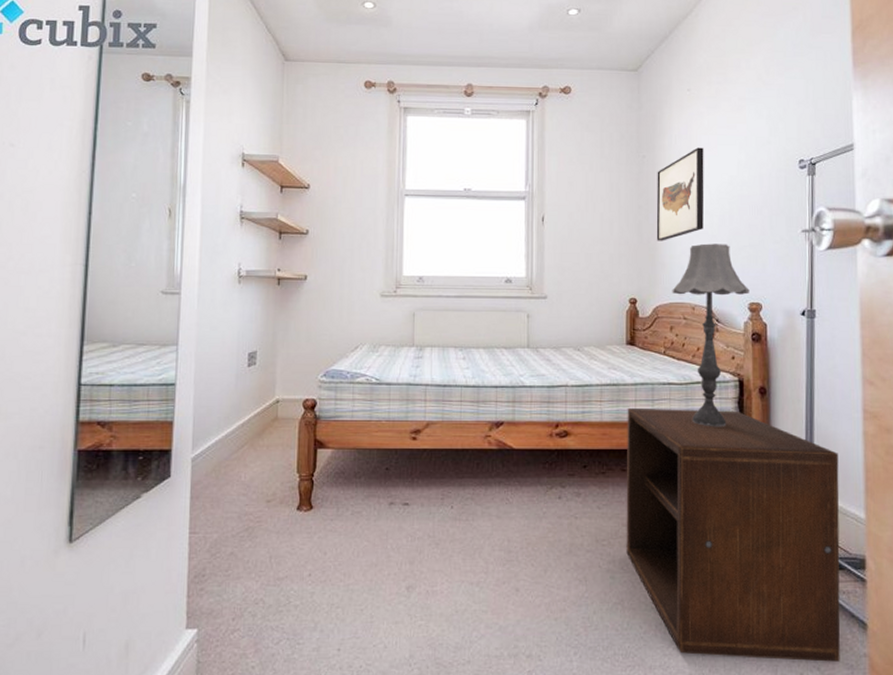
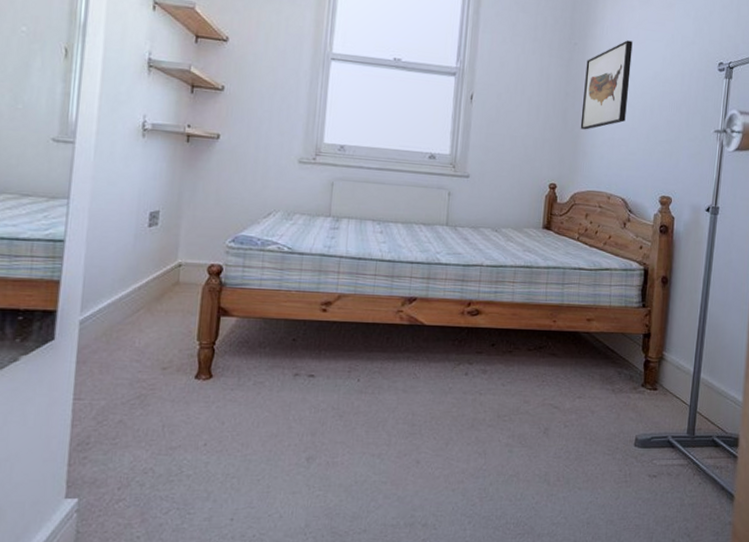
nightstand: present [626,407,840,662] -> none [525,289,726,529]
table lamp: present [672,243,750,427] -> none [590,135,662,313]

